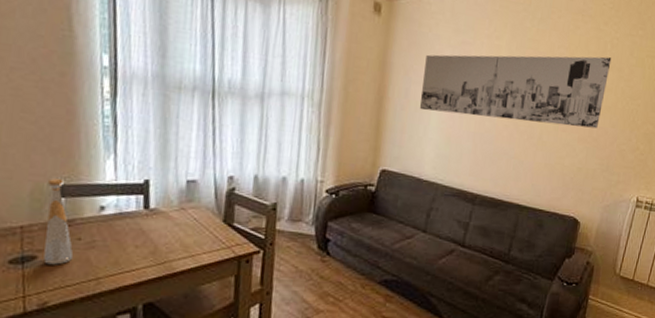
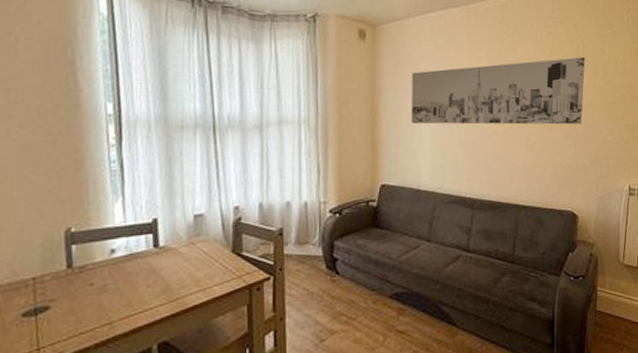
bottle: present [43,178,74,265] -> none [57,227,87,314]

